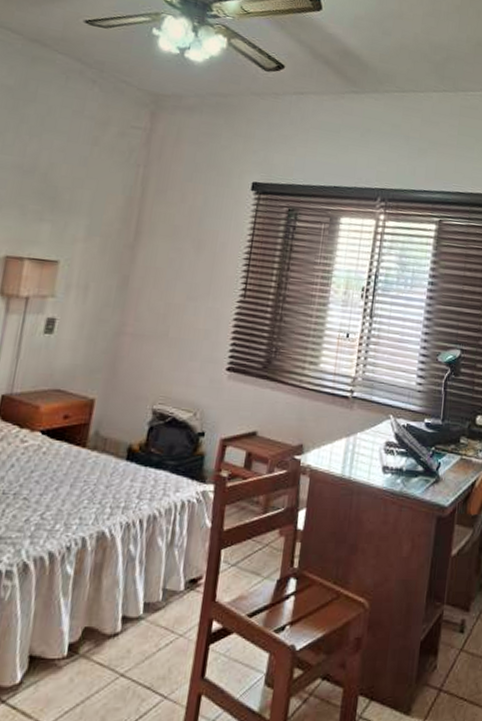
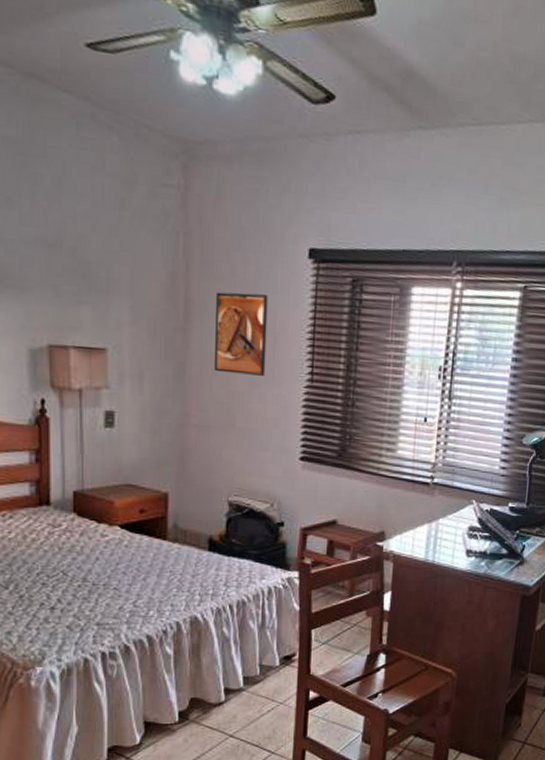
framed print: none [155,215,212,290] -> present [213,292,268,376]

